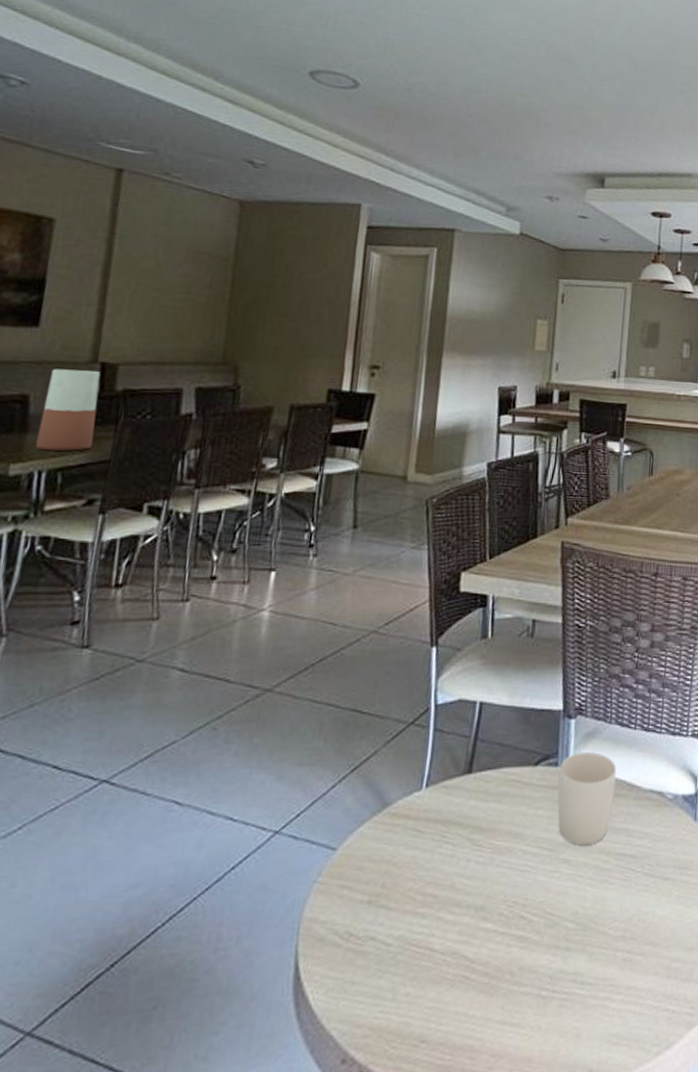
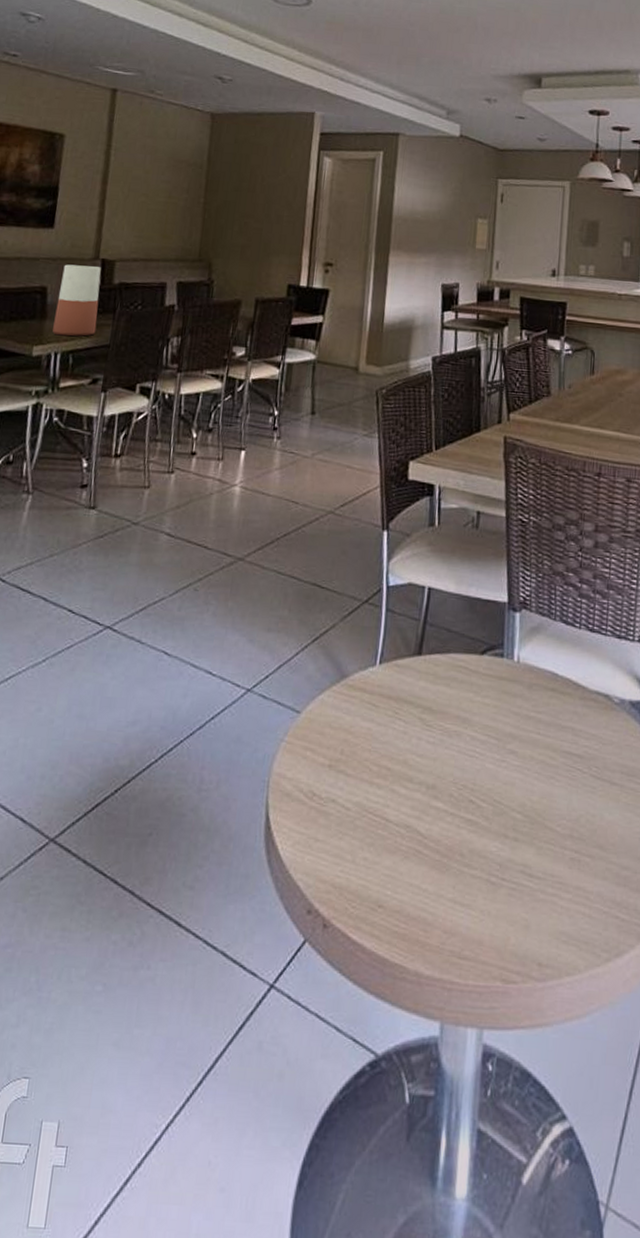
mug: present [557,752,616,846] -> none [503,646,562,740]

